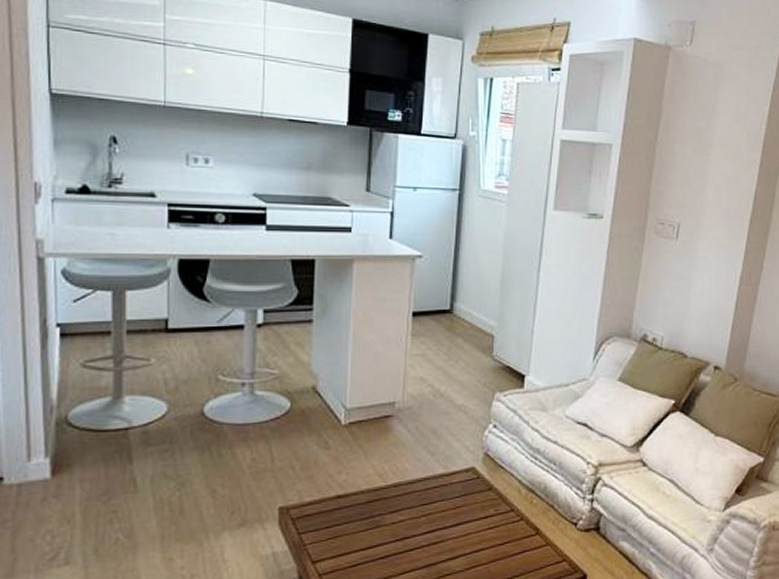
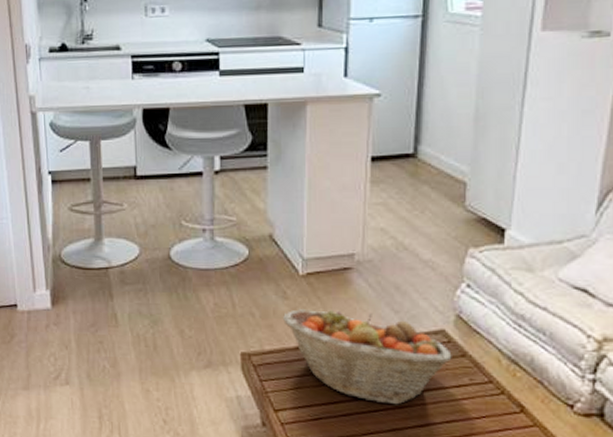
fruit basket: none [324,457,480,542] -> present [283,309,452,405]

